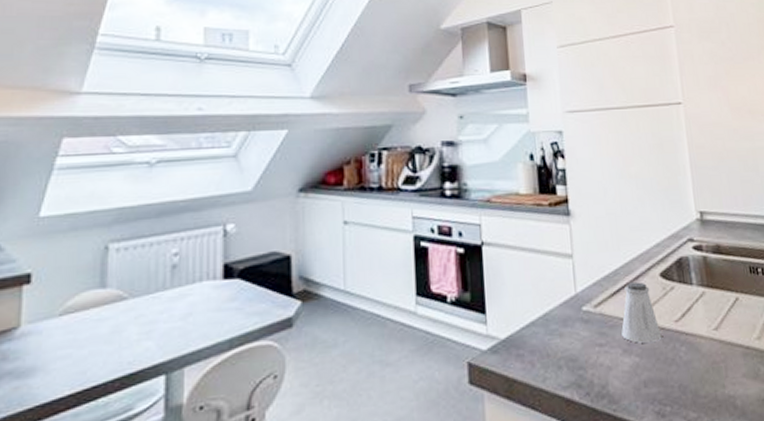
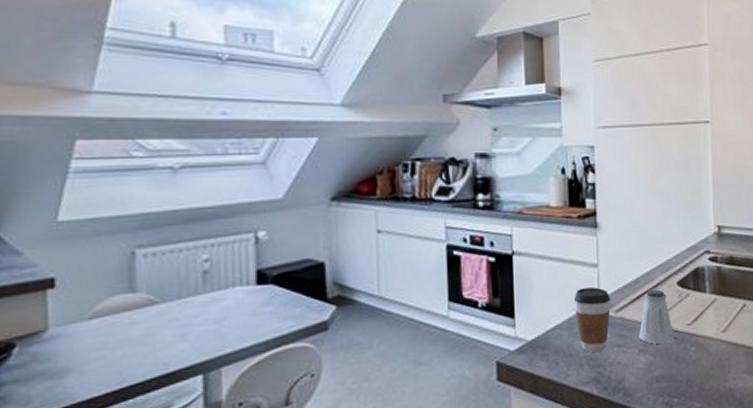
coffee cup: none [548,280,589,353] -> present [574,287,611,353]

